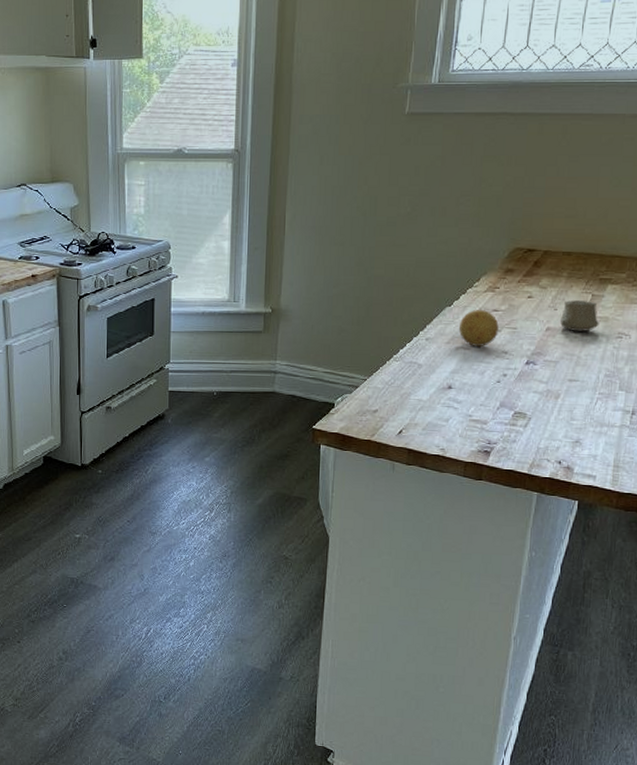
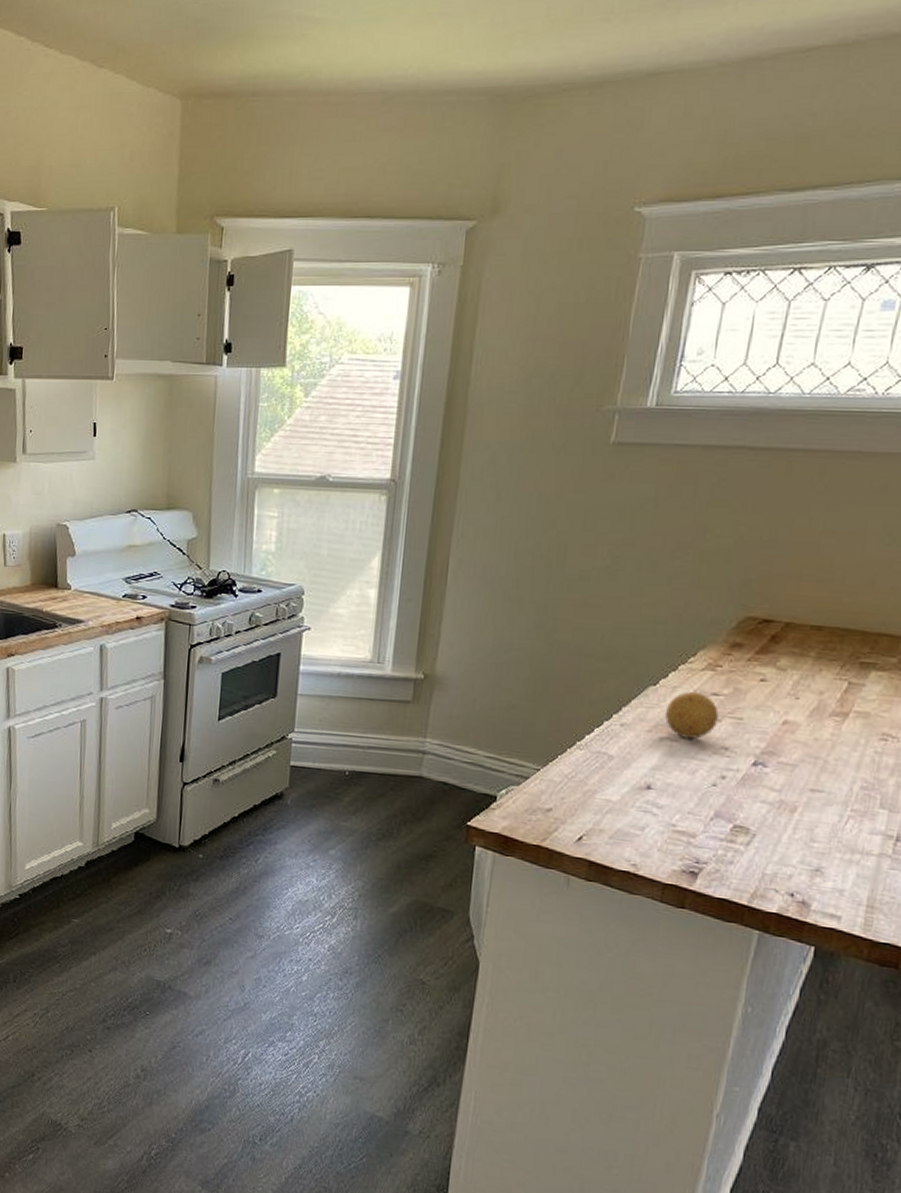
cup: present [560,300,599,331] -> none [803,688,857,729]

